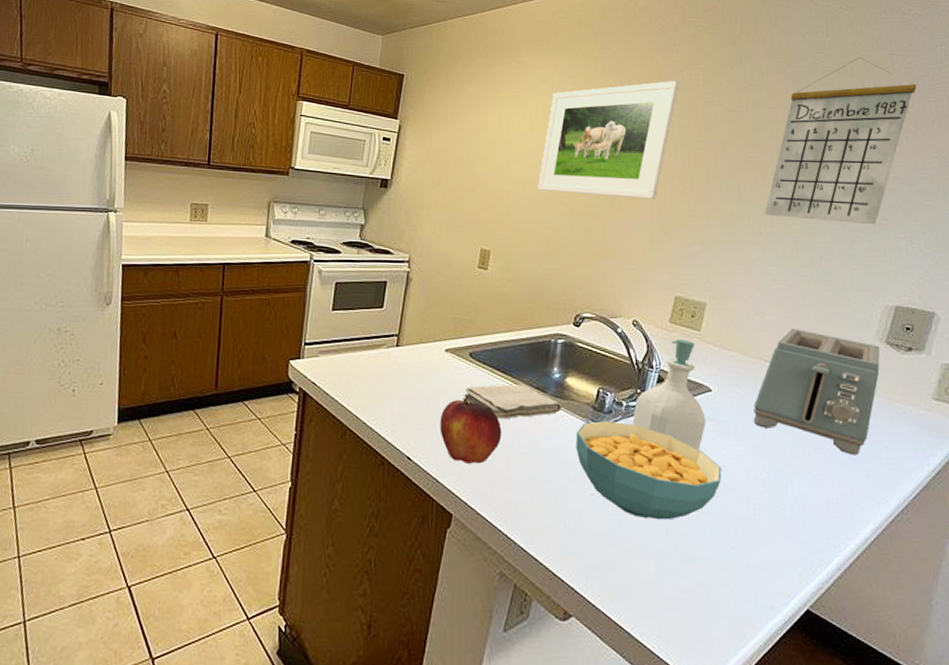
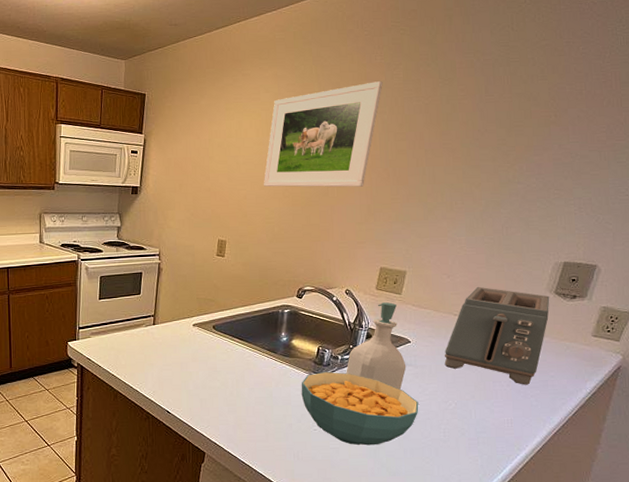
fruit: present [439,398,502,464] -> none [191,362,242,413]
washcloth: present [464,384,562,420] -> none [210,348,290,377]
calendar: present [764,57,916,225] -> none [455,47,589,195]

